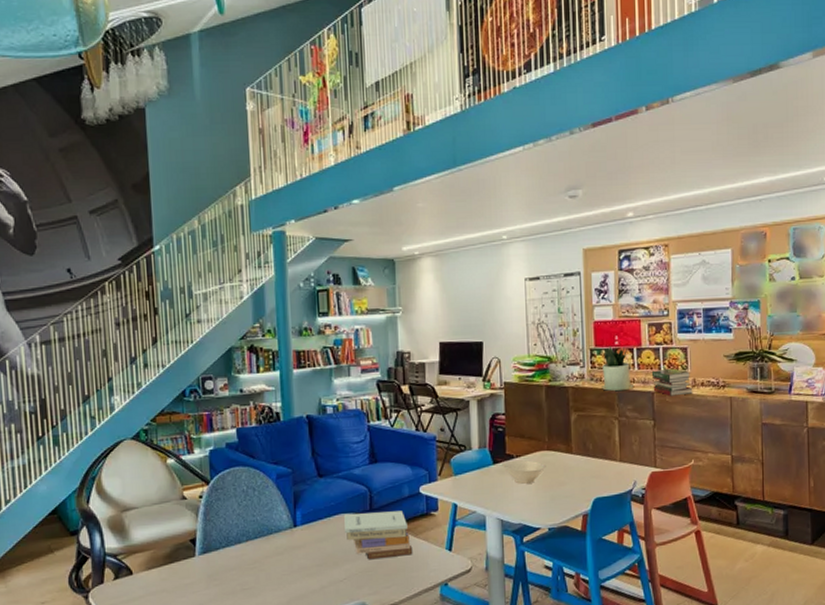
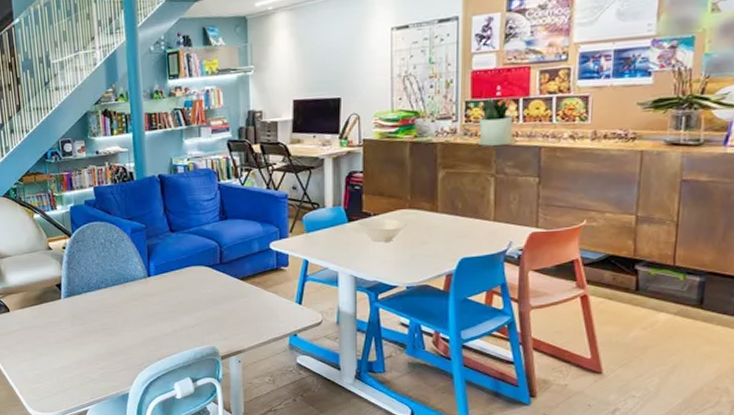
books: present [344,510,413,560] -> none [194,265,262,309]
books: present [651,368,693,397] -> none [540,119,592,151]

